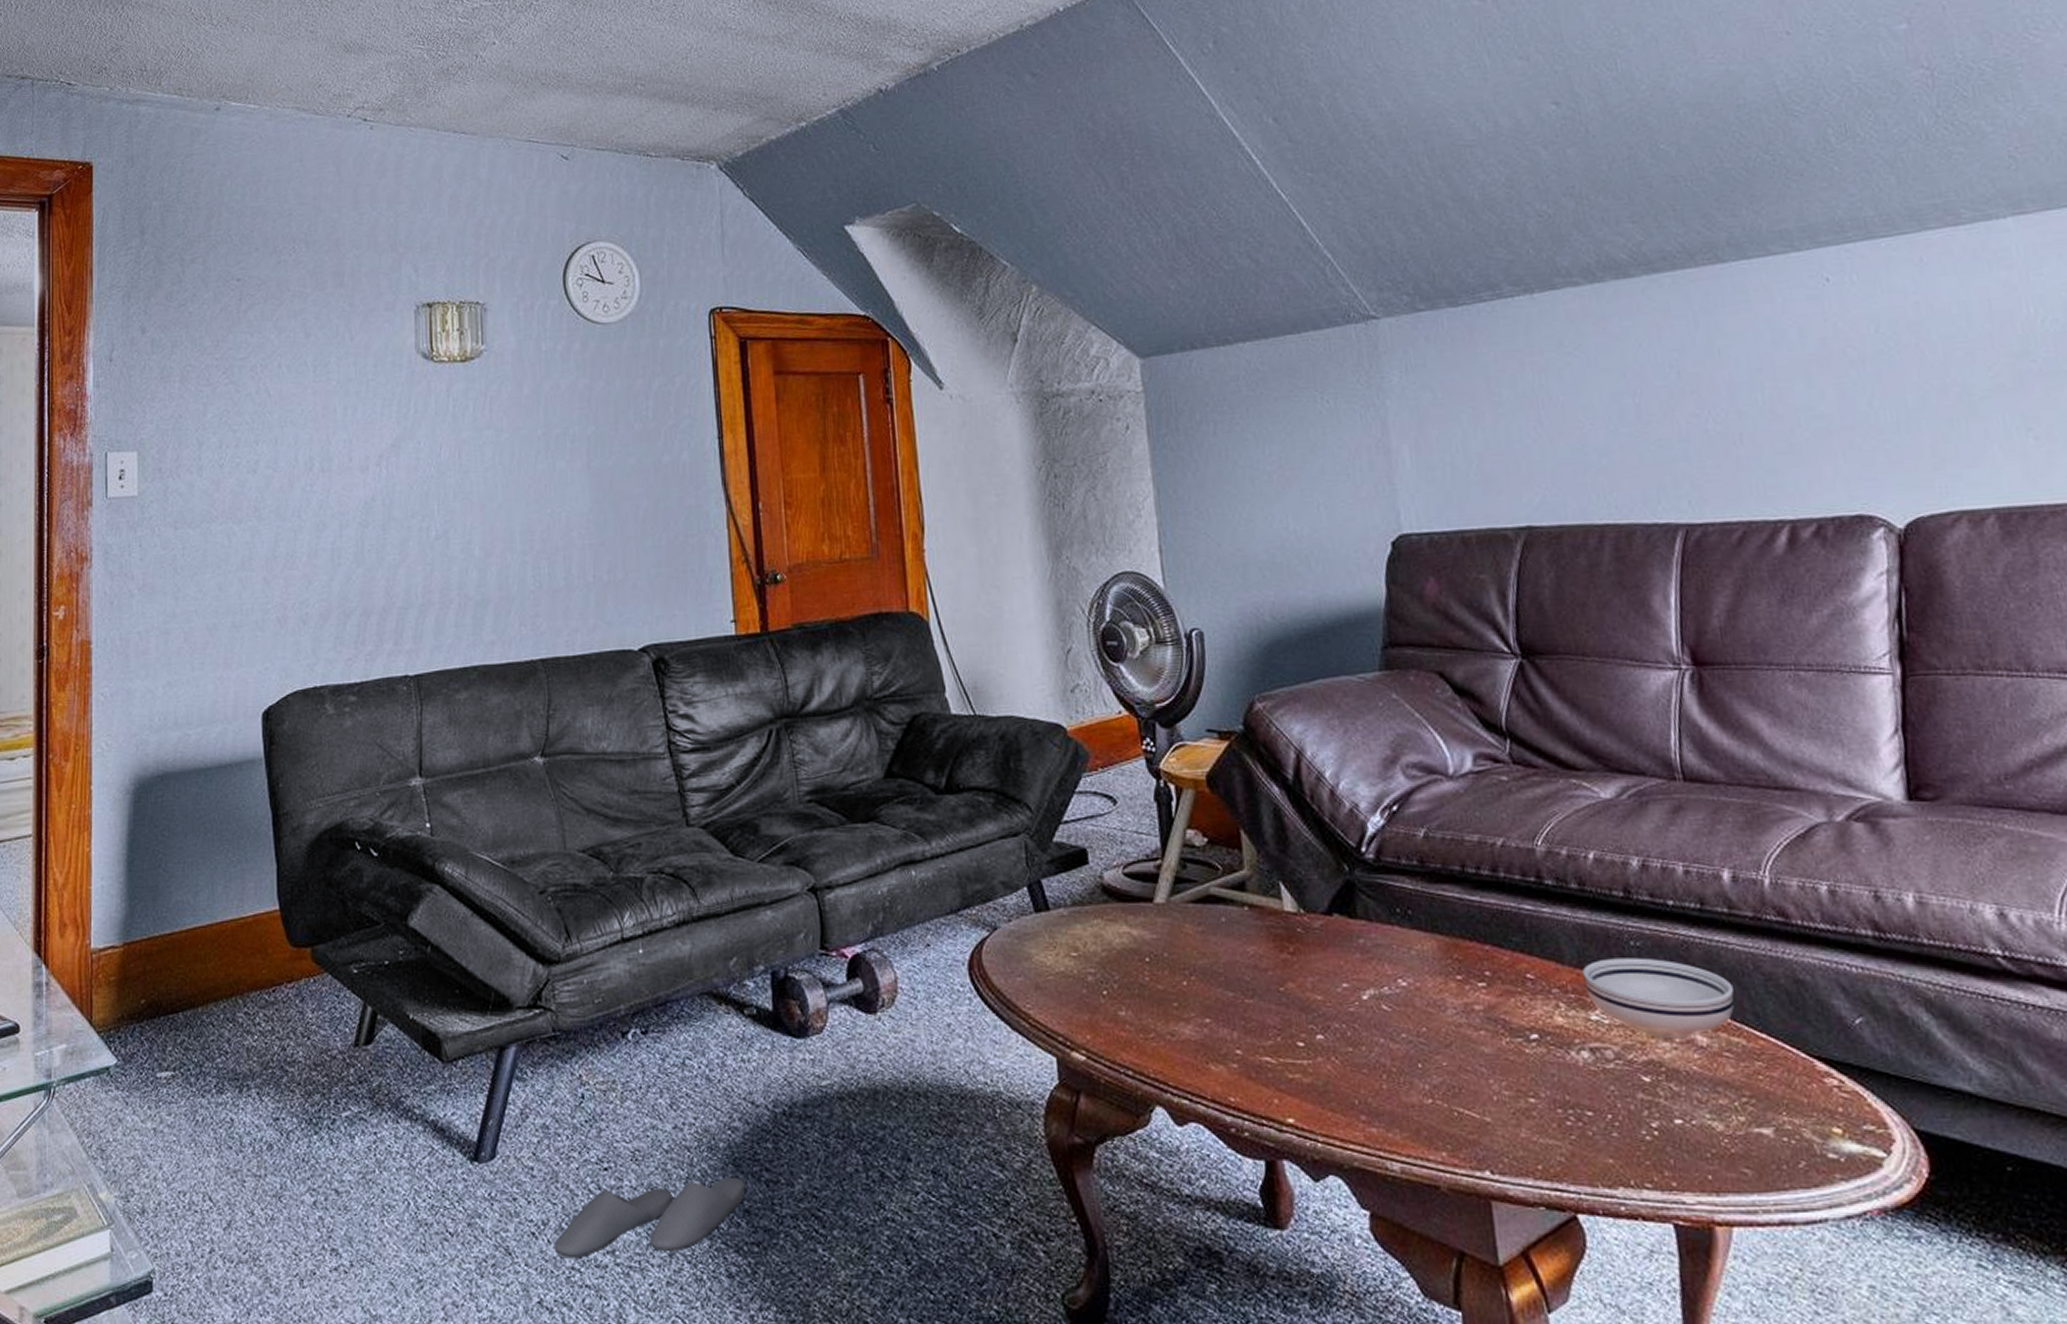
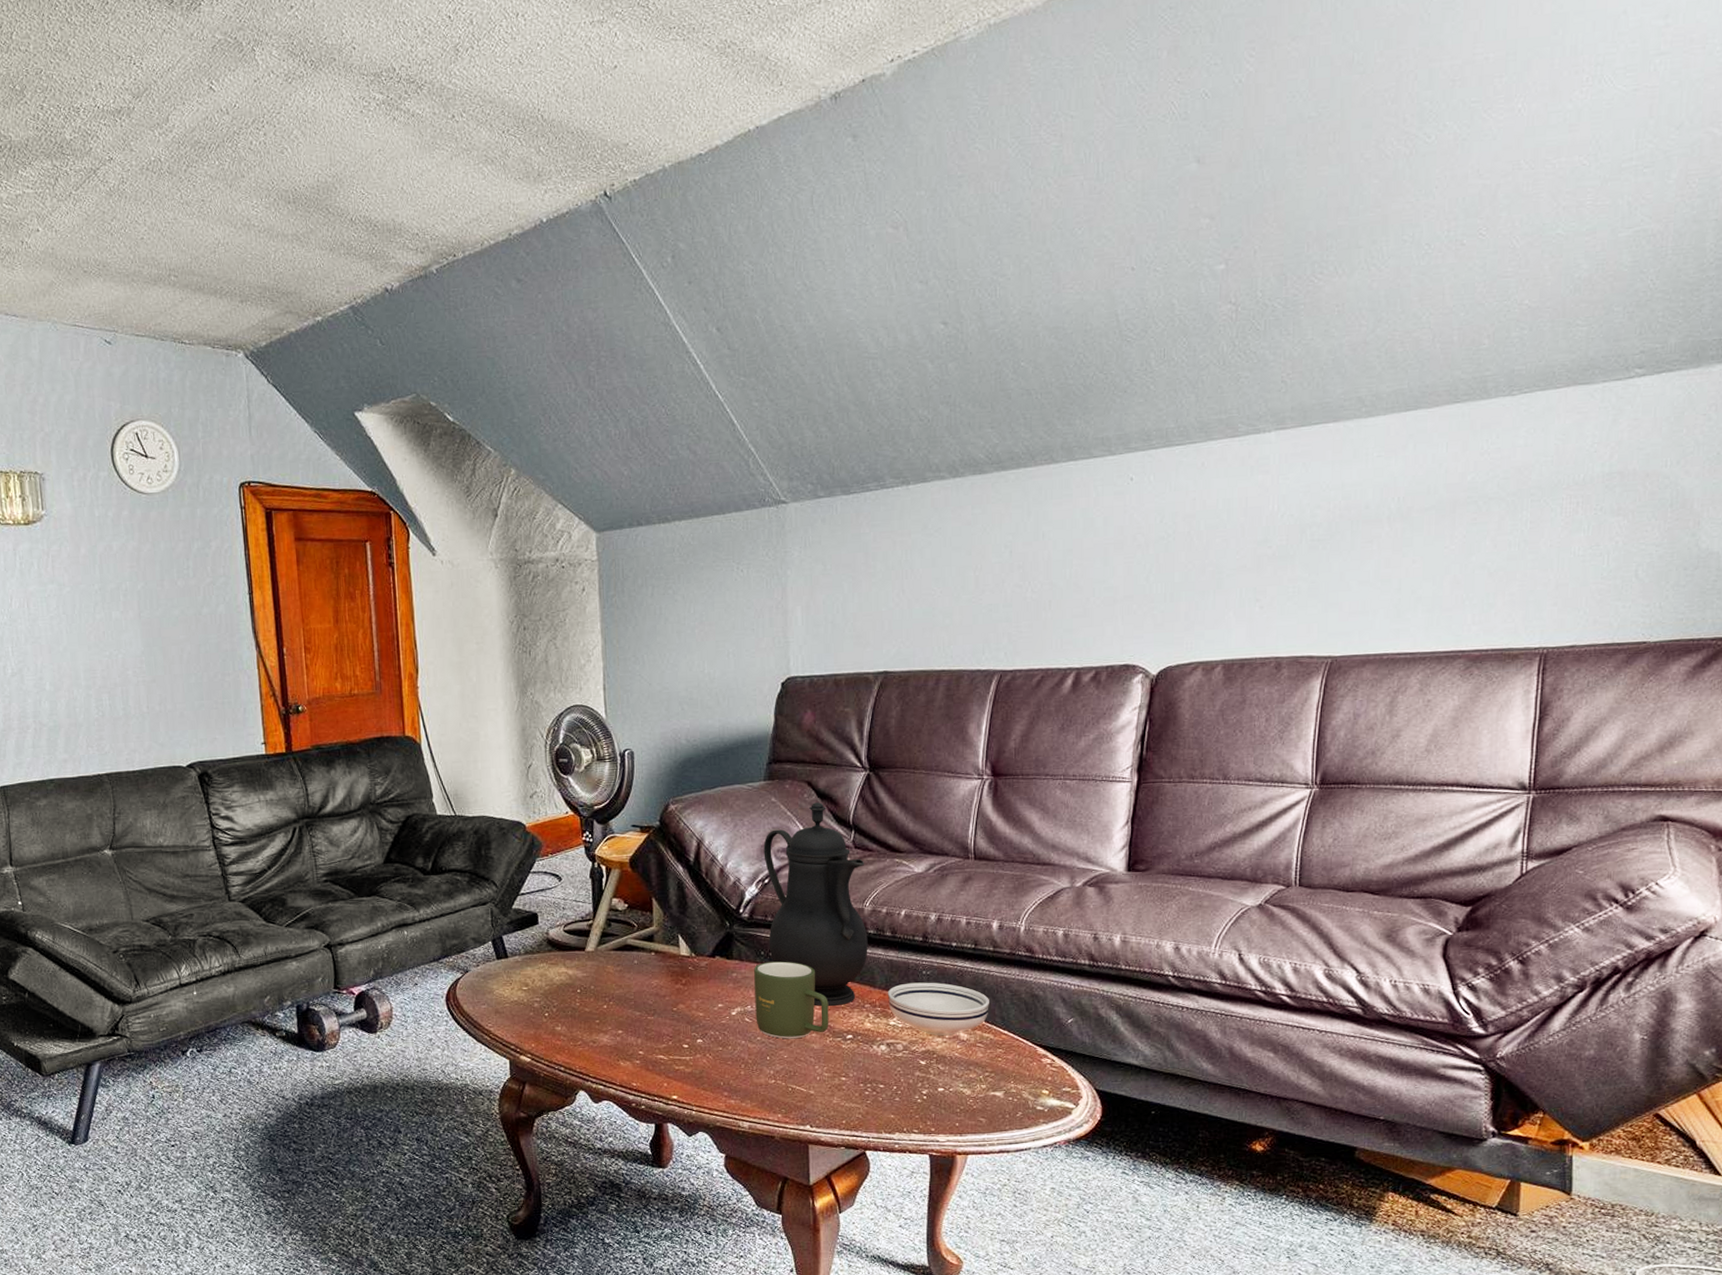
slippers: present [554,1176,745,1259] -> none [135,1147,278,1207]
coffeepot: none [1386,700,1548,990] -> present [763,802,868,1006]
mug: none [1388,922,1503,1038] -> present [754,961,829,1039]

